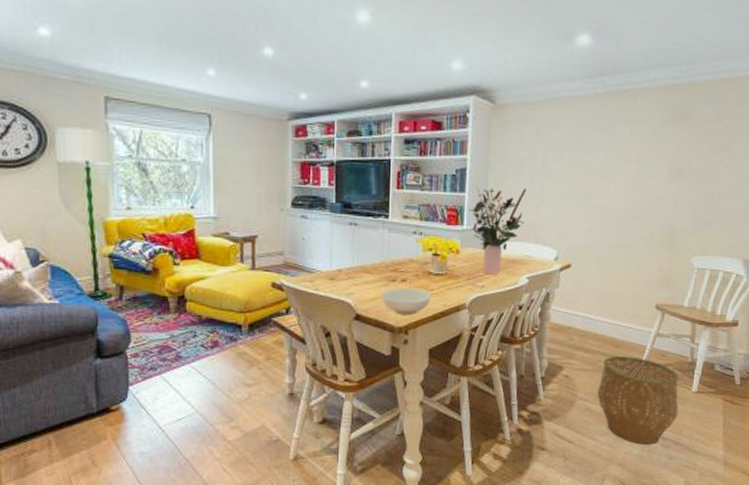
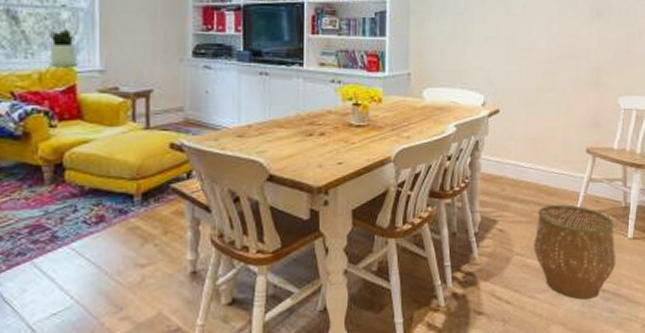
planter: none [172,180,197,214] -> present [48,29,79,68]
bowl: present [381,289,432,315] -> none [297,143,354,173]
bouquet: present [467,185,527,275] -> none [389,29,451,124]

